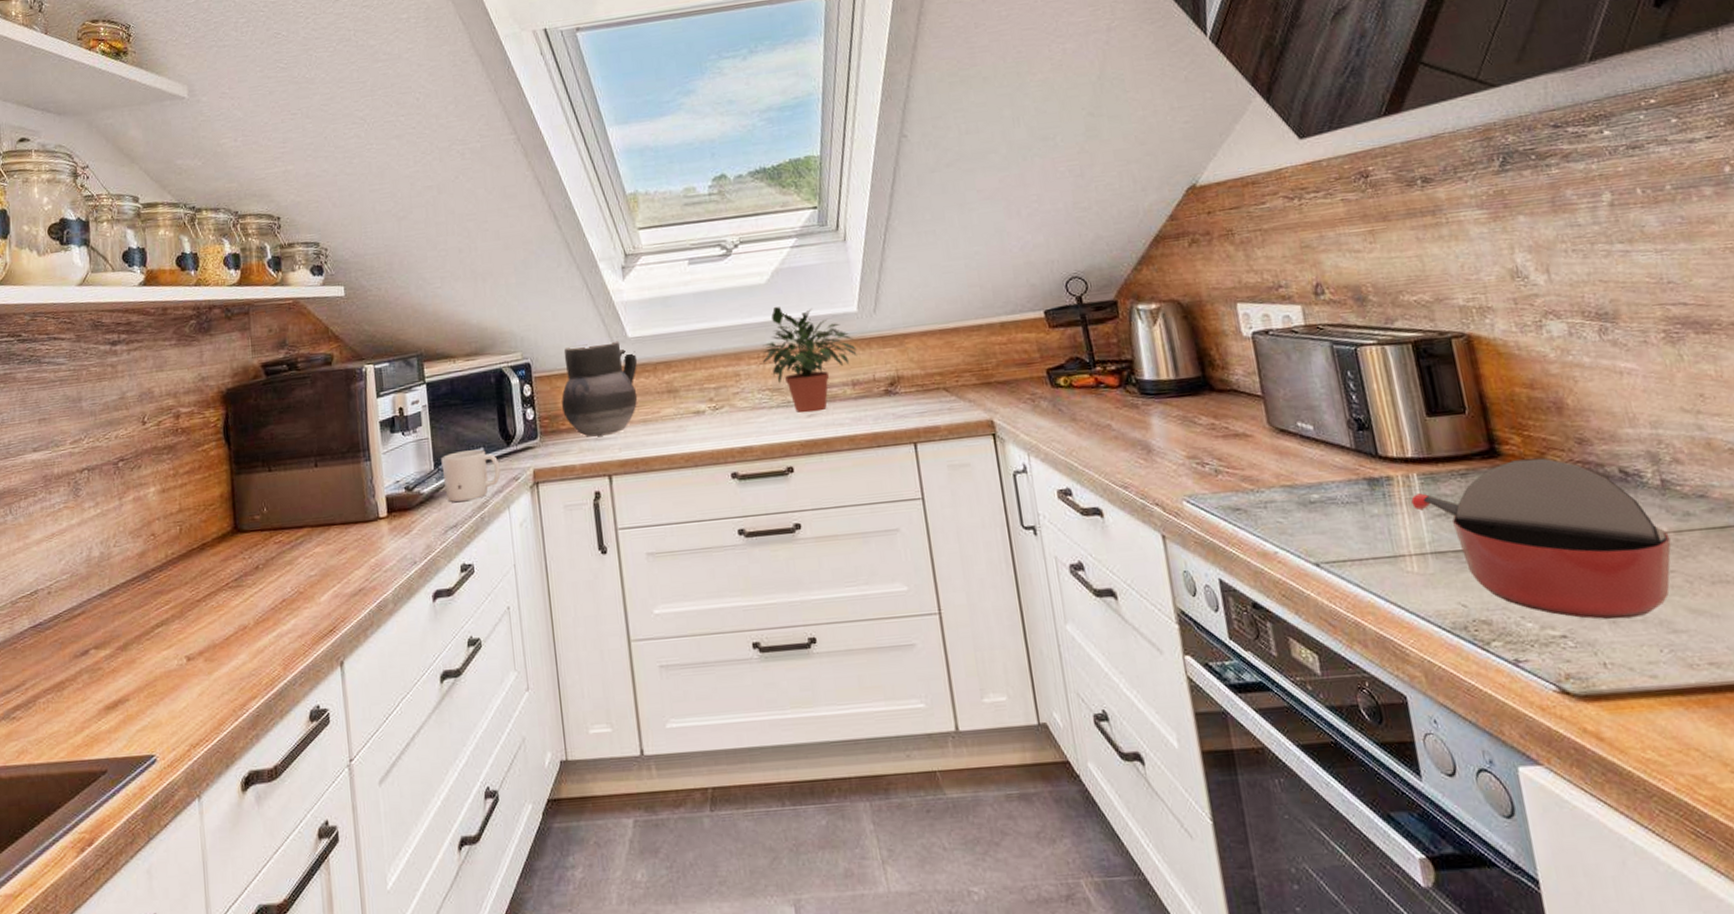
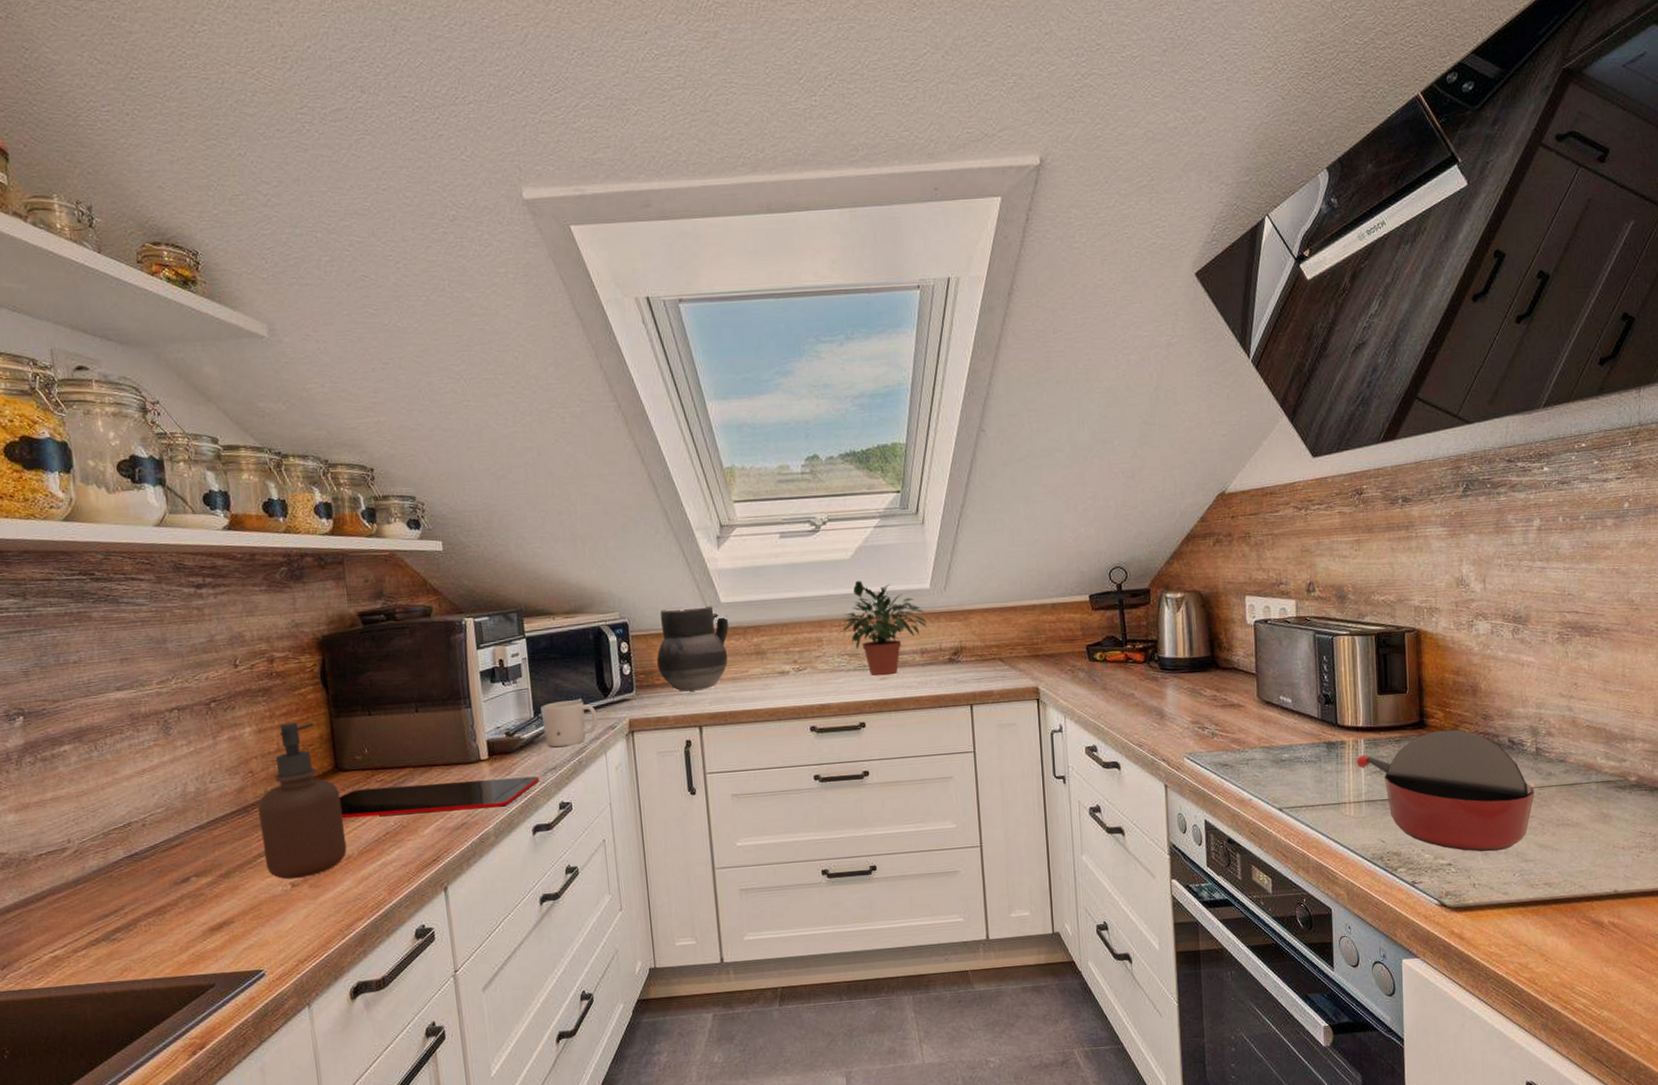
soap dispenser: none [158,480,243,653] -> present [258,722,347,880]
cutting board: none [237,535,440,585] -> present [339,776,540,819]

